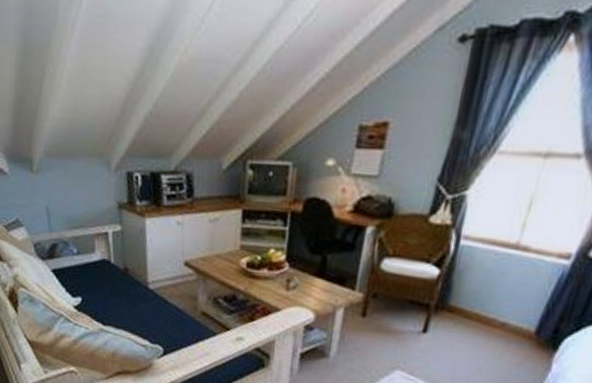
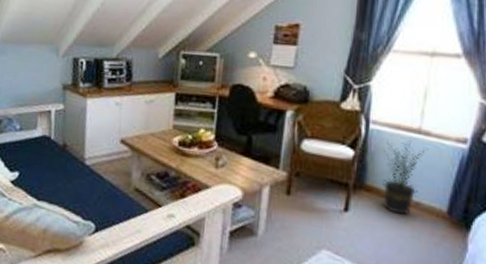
potted plant: none [465,256,525,337] -> present [383,139,429,216]

